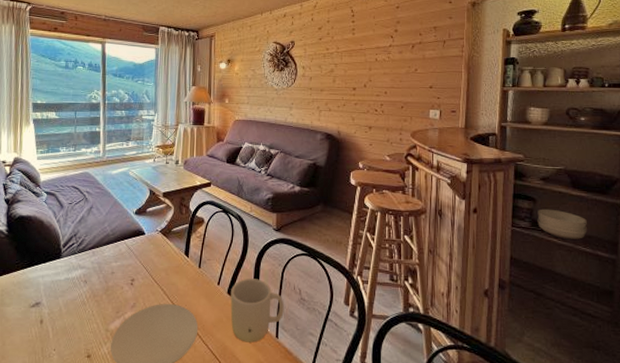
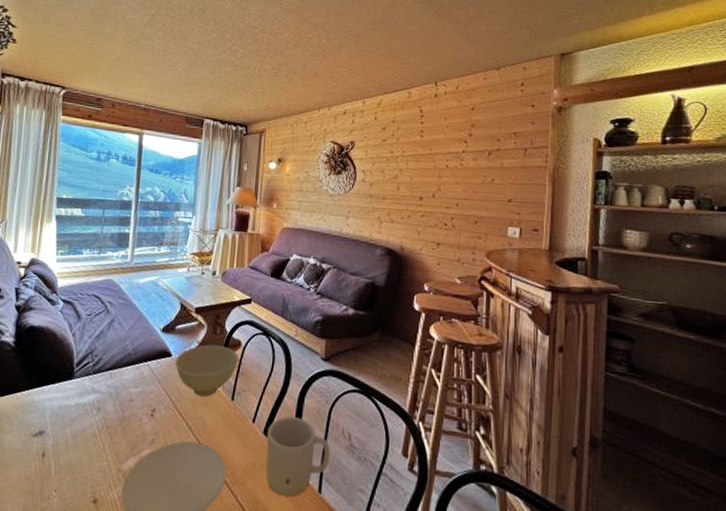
bowl: none [148,223,203,266] -> present [175,344,240,397]
bowl: present [537,209,587,240] -> none [636,351,697,392]

